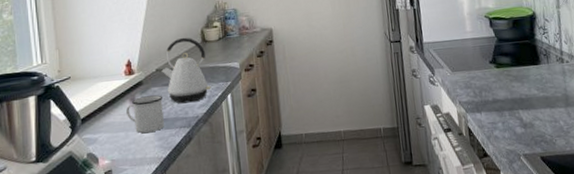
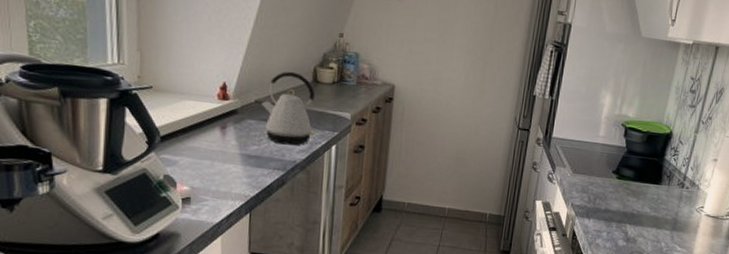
mug: present [126,95,164,134] -> none [215,126,259,168]

